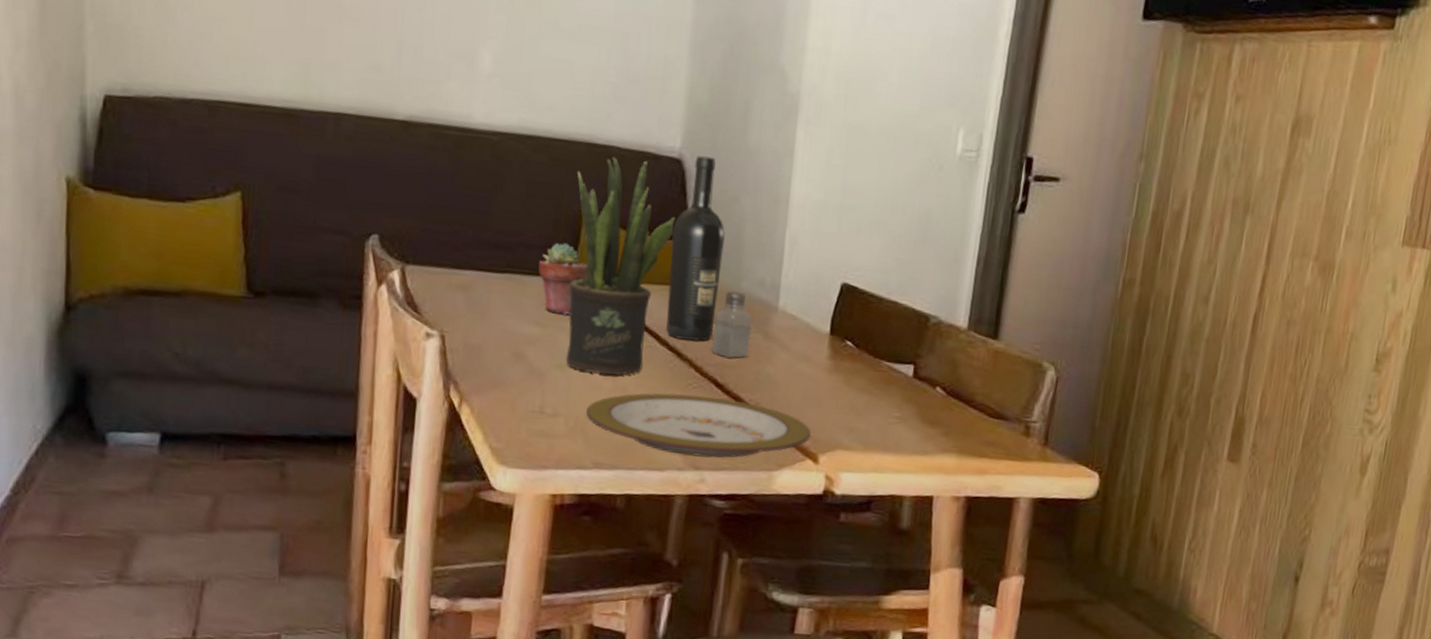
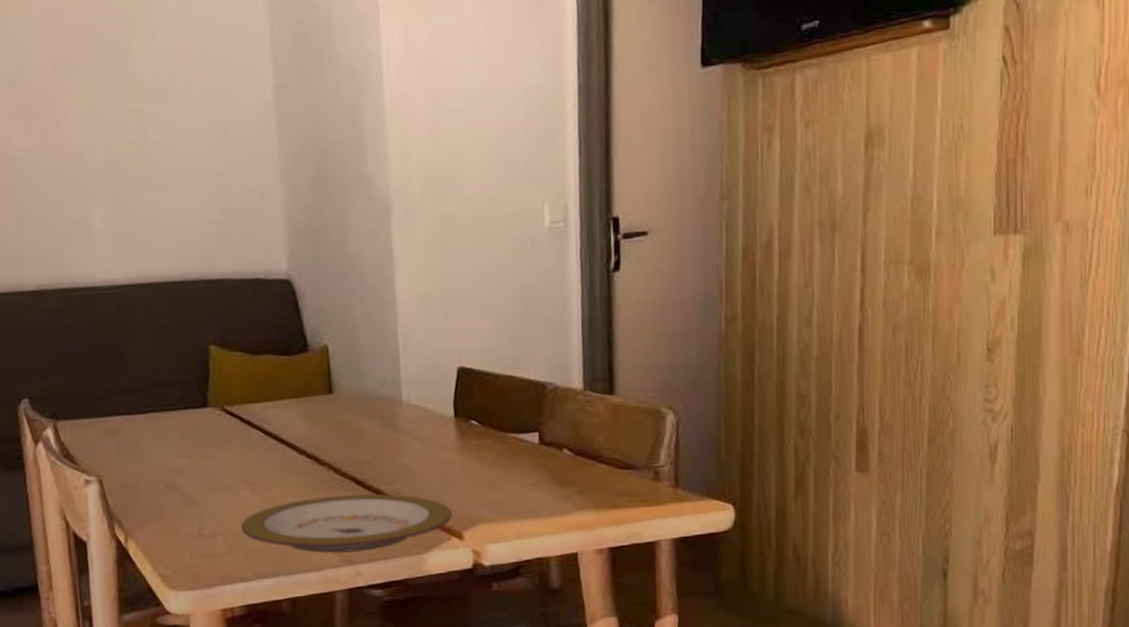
potted succulent: present [538,242,588,315] -> none [176,376,222,442]
potted plant: present [566,156,675,376] -> none [198,288,294,491]
wine bottle: present [666,155,725,341] -> none [292,272,345,446]
saltshaker: present [712,291,752,358] -> none [345,392,381,455]

